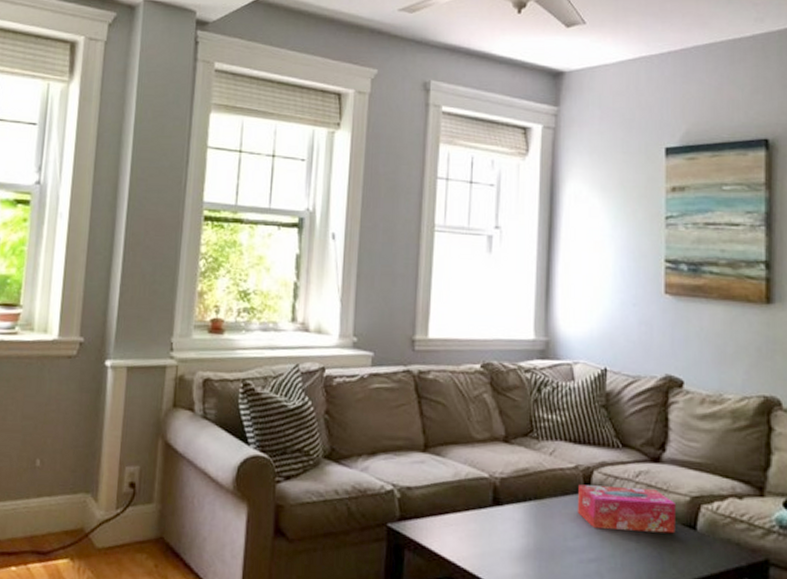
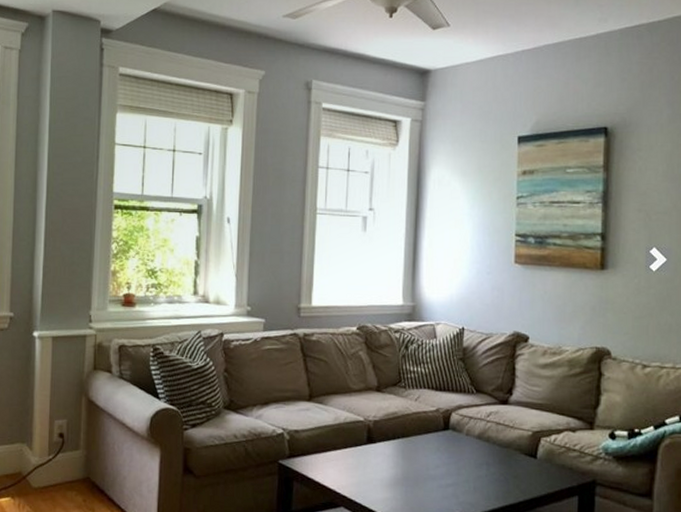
tissue box: present [577,484,675,534] -> none [437,424,520,462]

